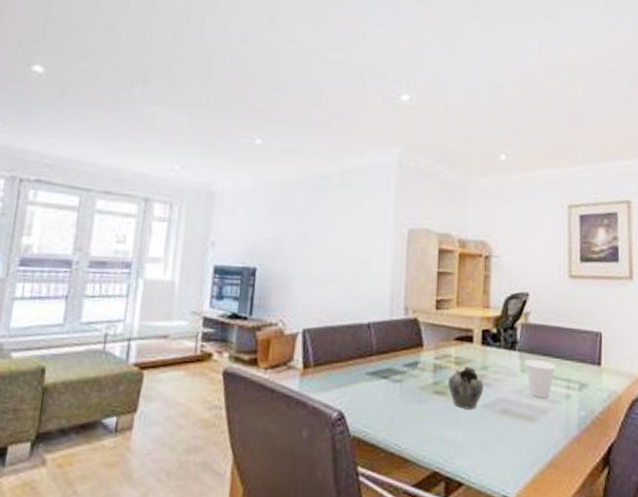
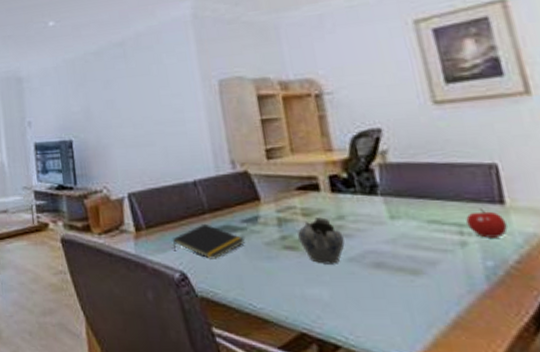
notepad: none [336,365,403,400] -> present [173,223,245,259]
cup: present [525,359,556,399] -> none [392,203,438,248]
fruit: none [574,368,599,393] -> present [466,208,508,238]

